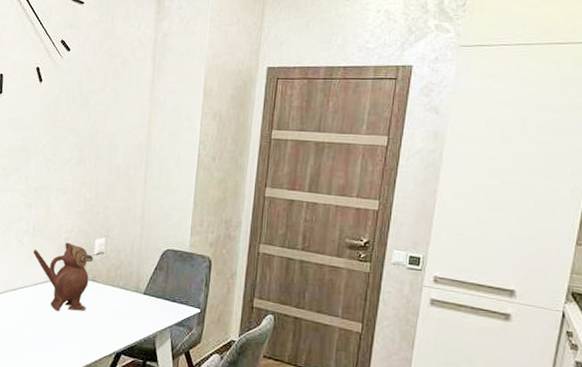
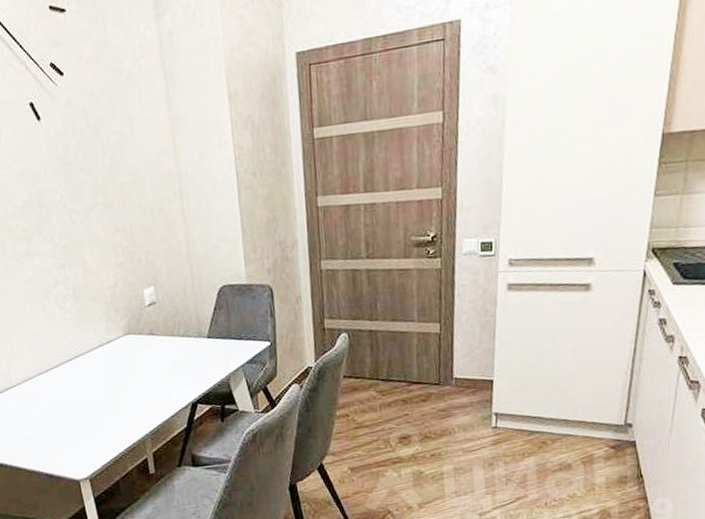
teapot: present [32,242,94,311] -> none [79,299,151,373]

